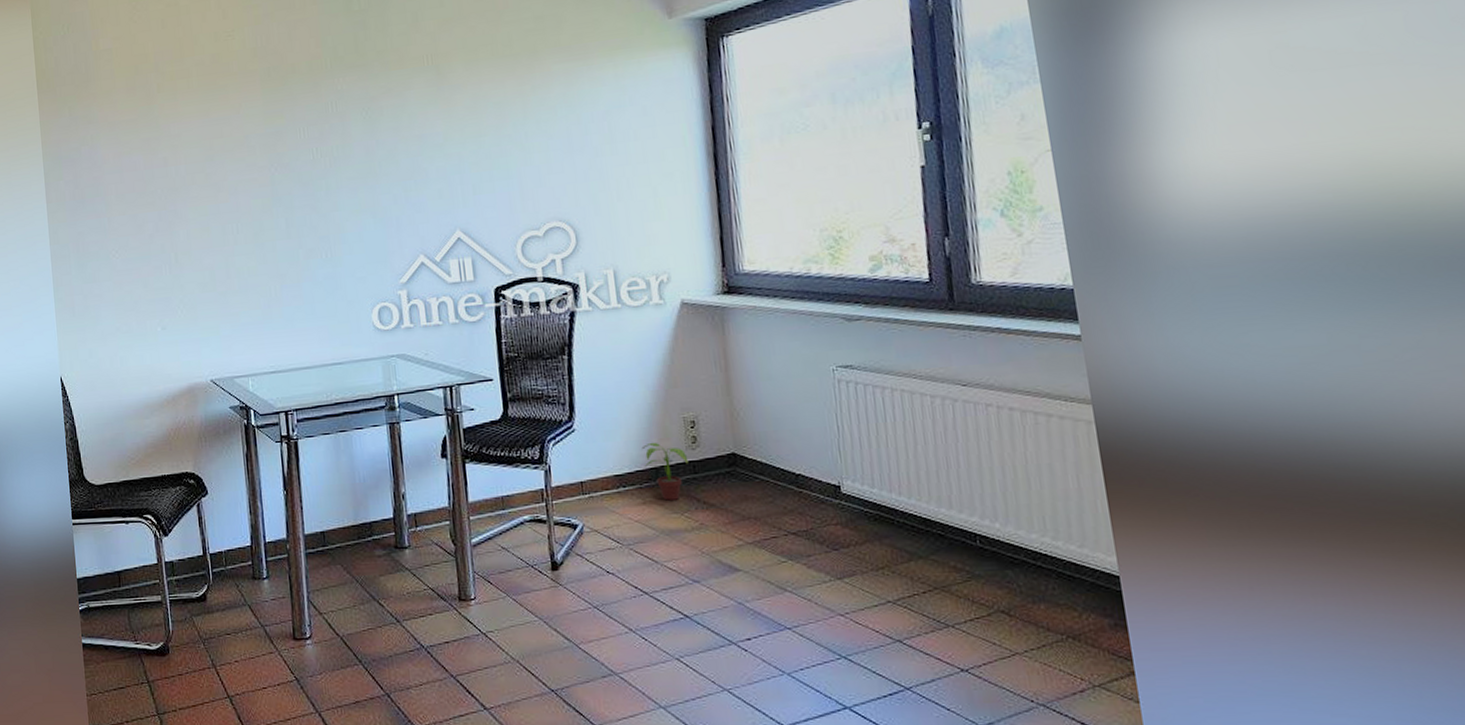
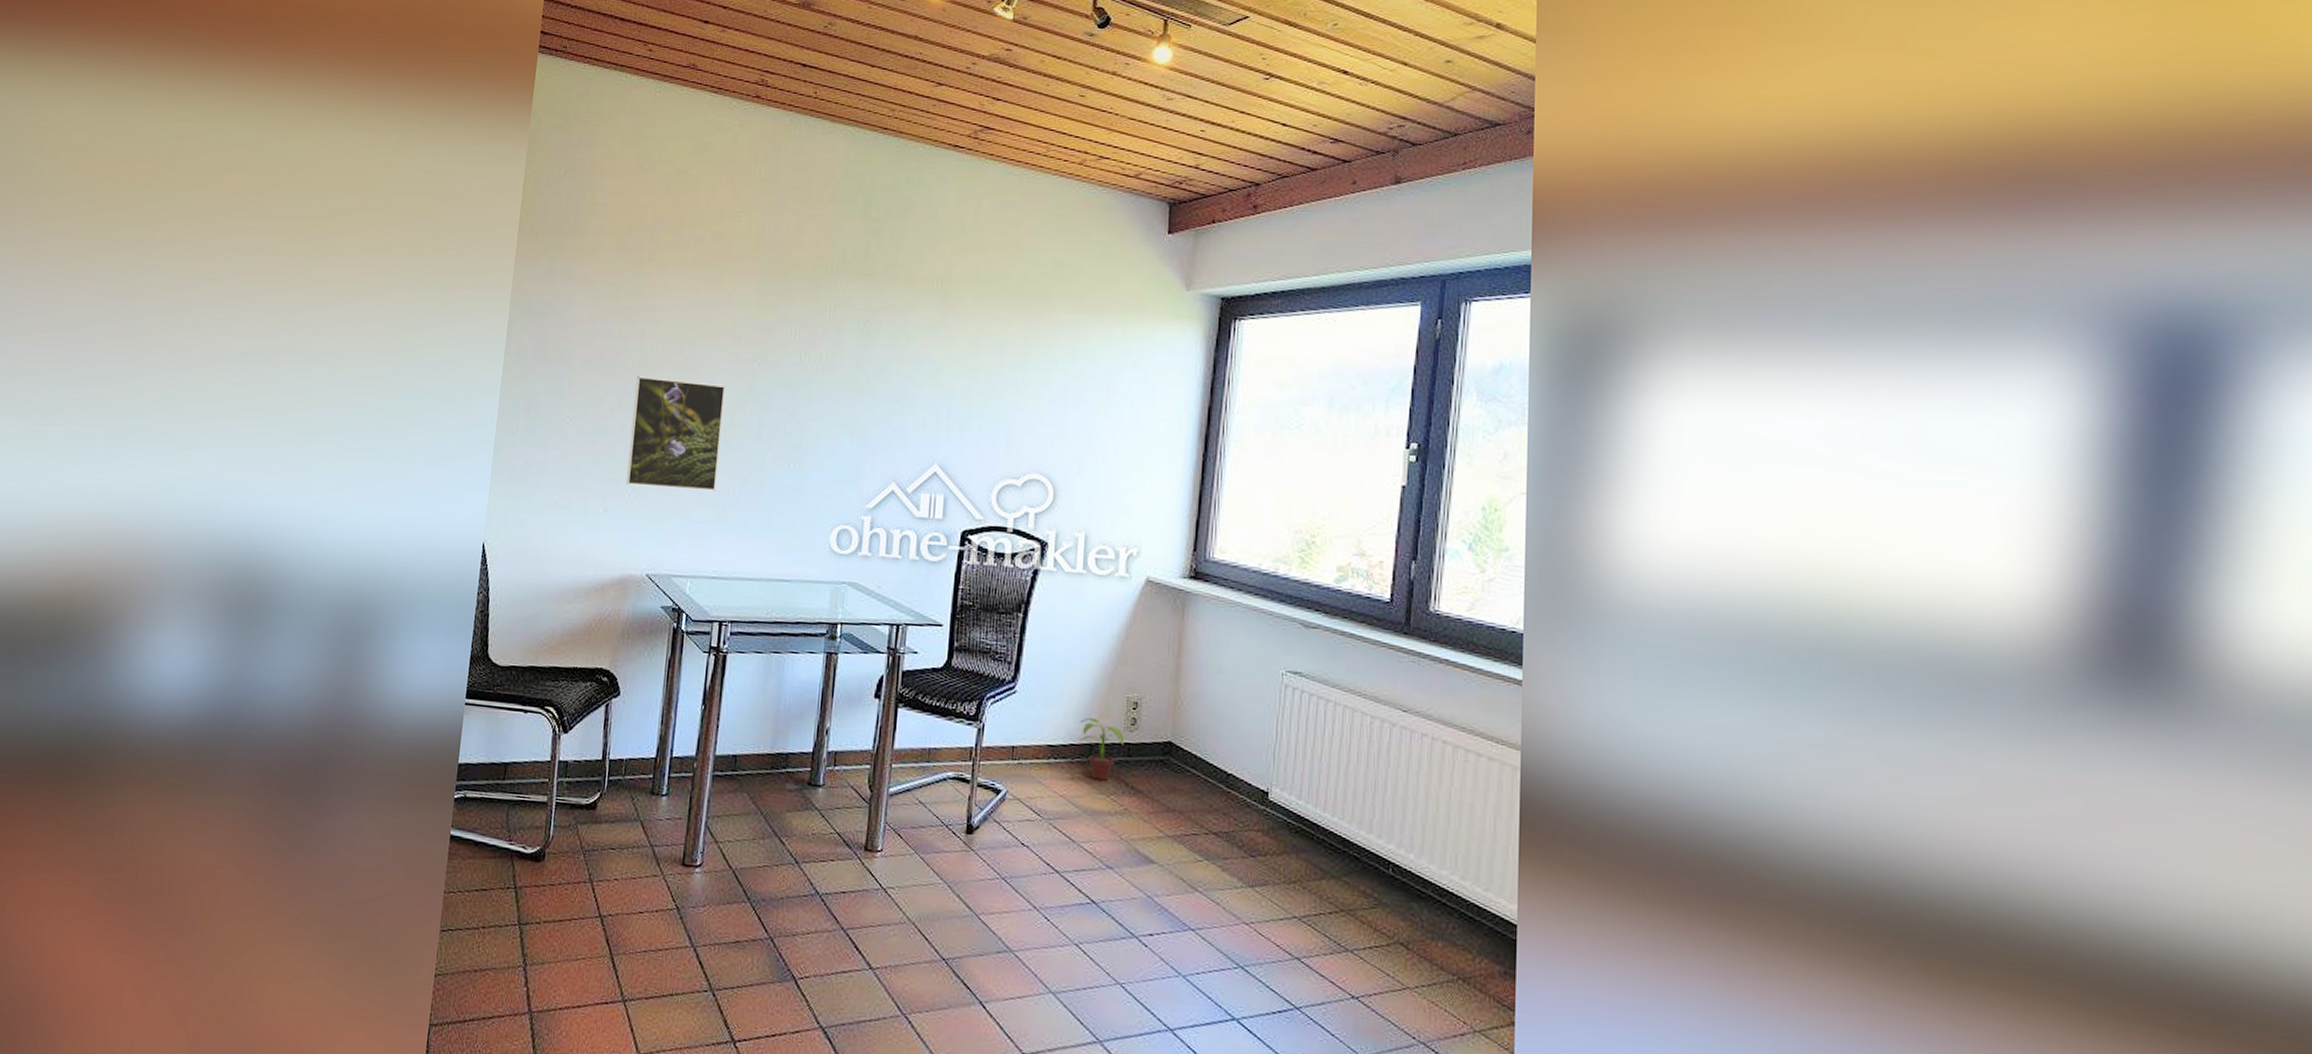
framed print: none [167,193,259,301] -> present [625,376,726,491]

